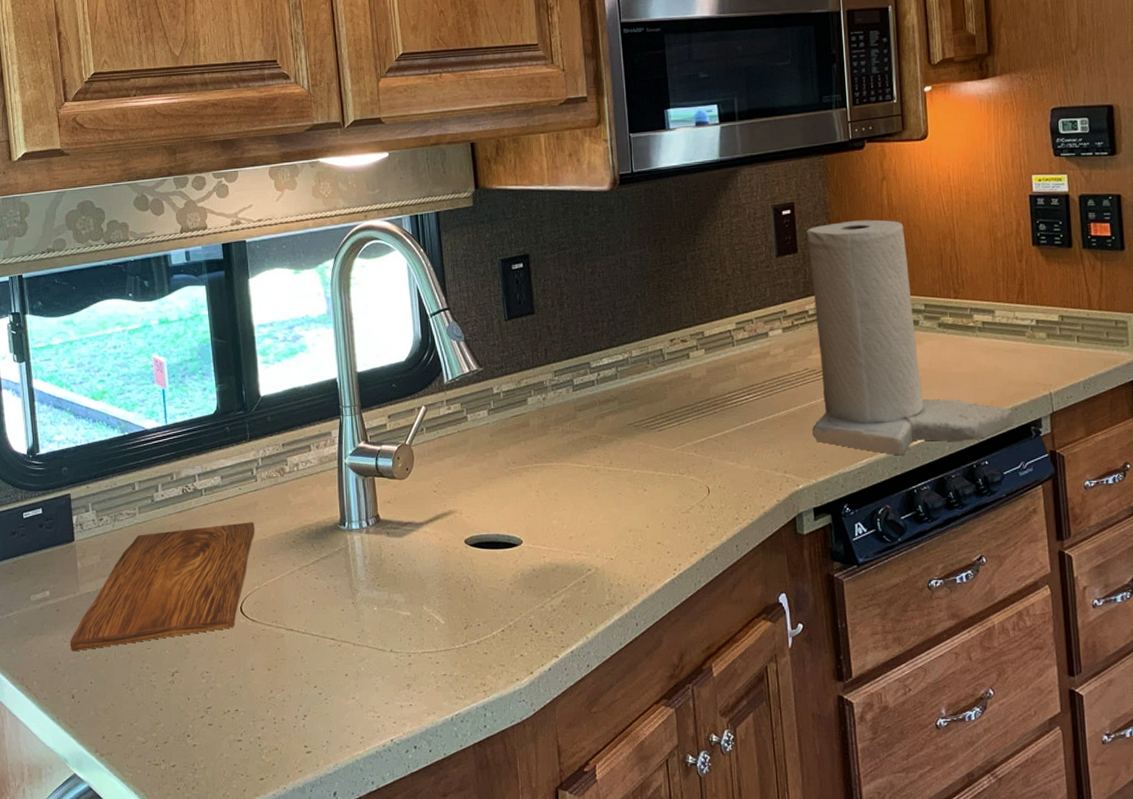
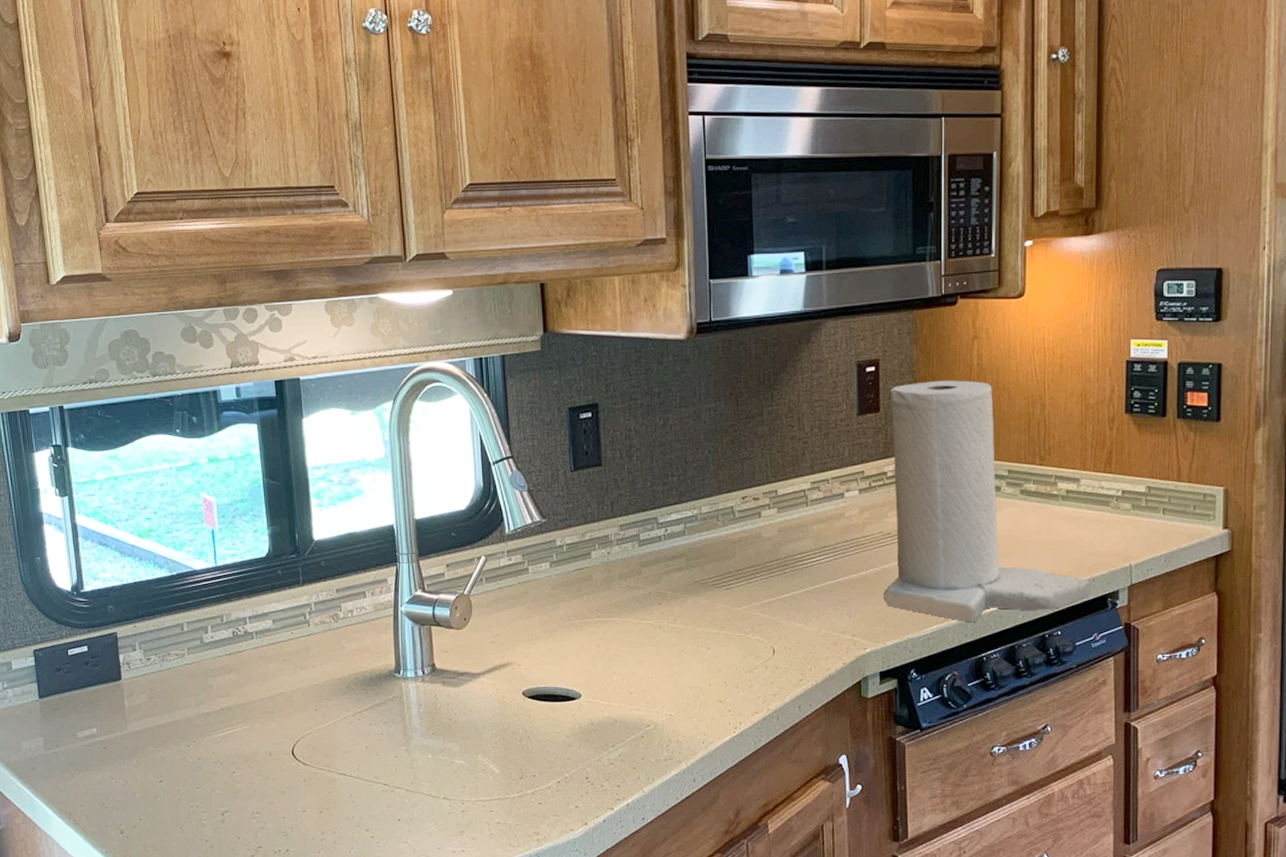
cutting board: present [70,522,255,652] -> none [118,667,307,789]

